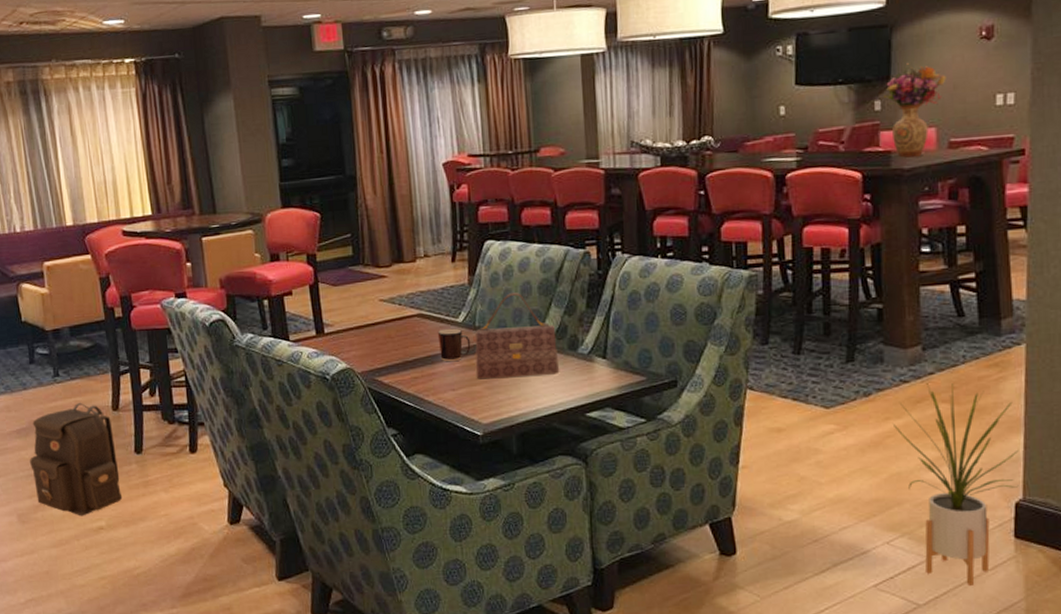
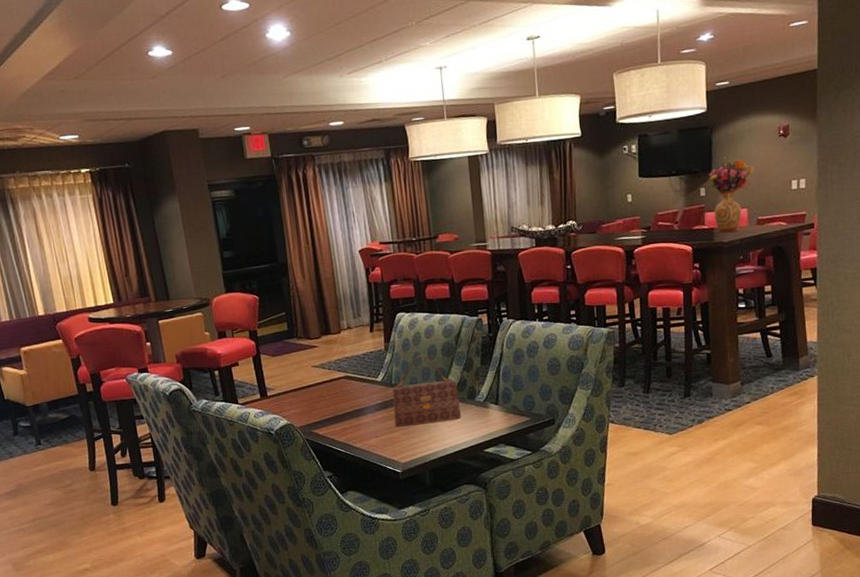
backpack: present [30,402,123,516] -> none [20,465,104,561]
mug: present [437,328,471,362] -> none [361,386,389,415]
house plant: present [894,382,1019,585] -> none [721,409,815,564]

